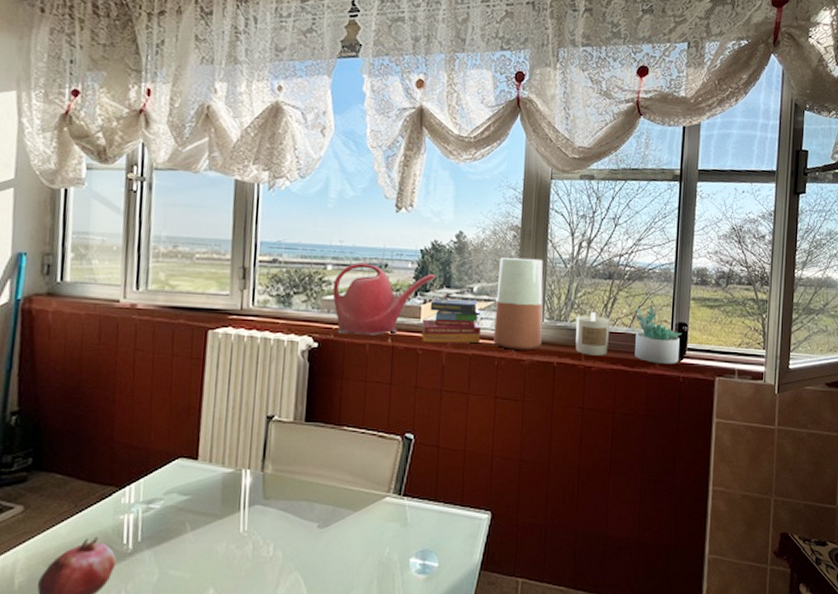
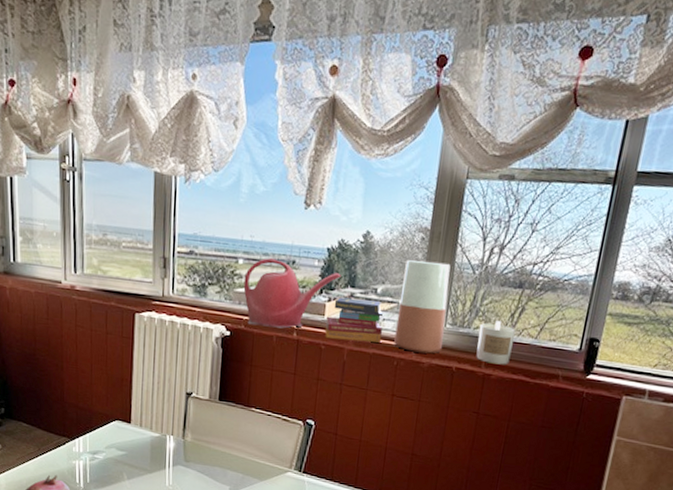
succulent plant: present [635,306,682,364] -> none [538,319,593,379]

